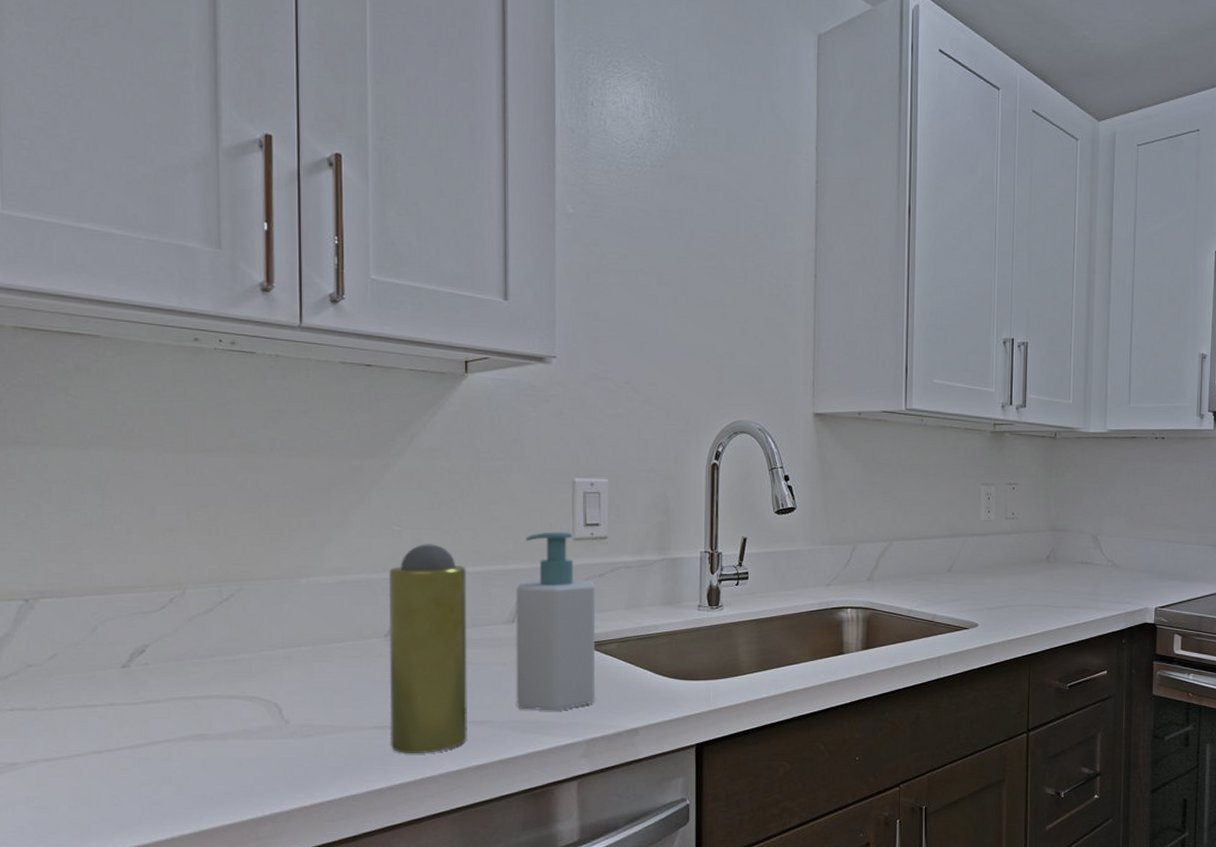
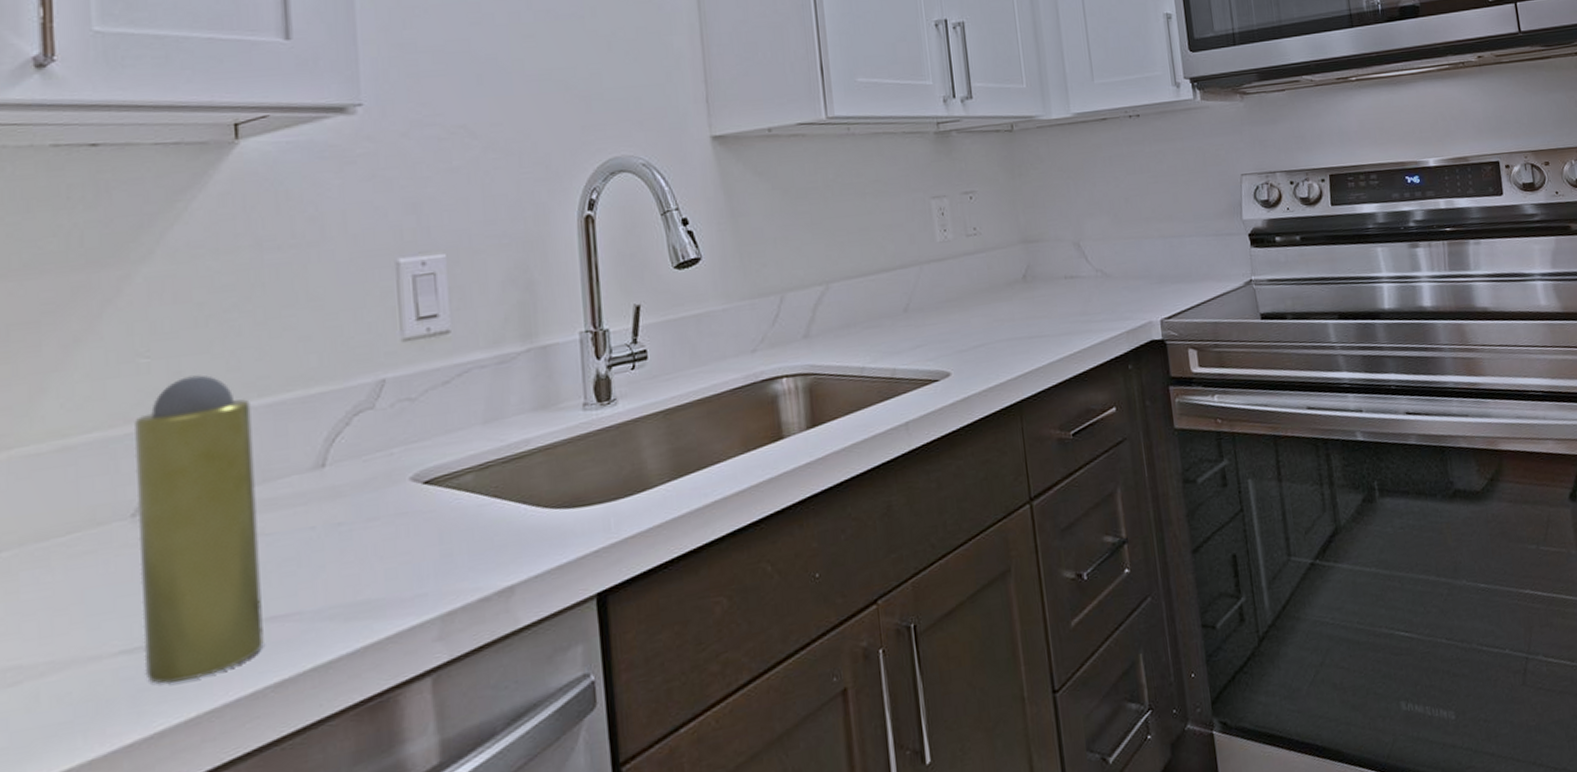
soap bottle: present [516,531,595,711] -> none [324,331,448,588]

